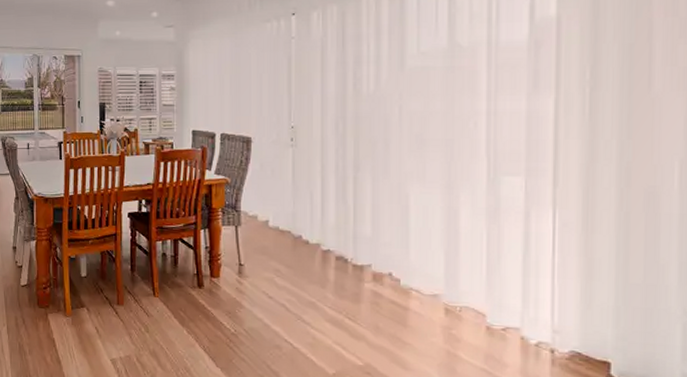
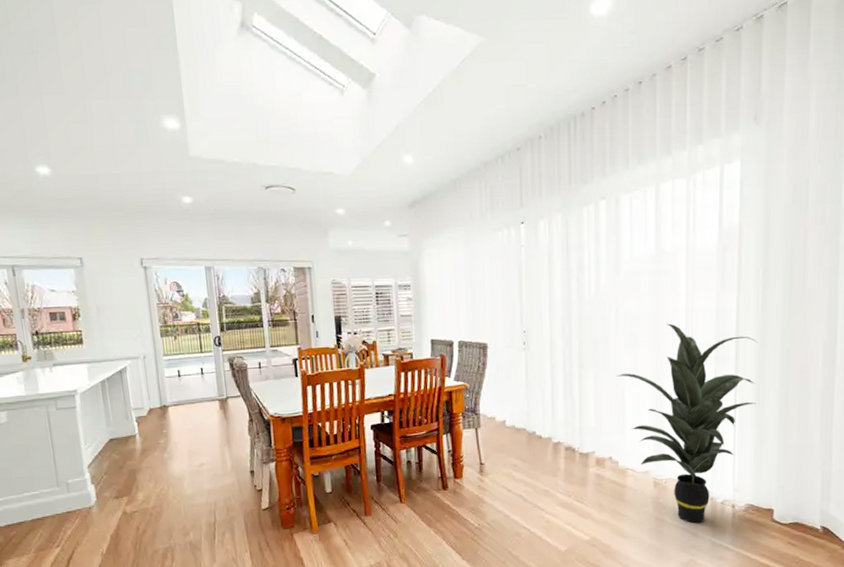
indoor plant: none [398,126,585,367] -> present [616,323,758,524]

